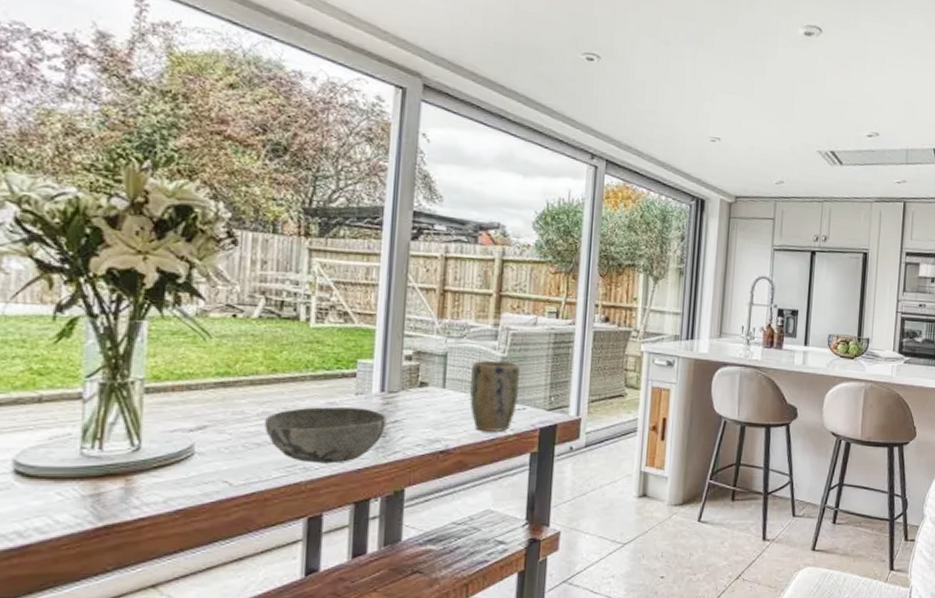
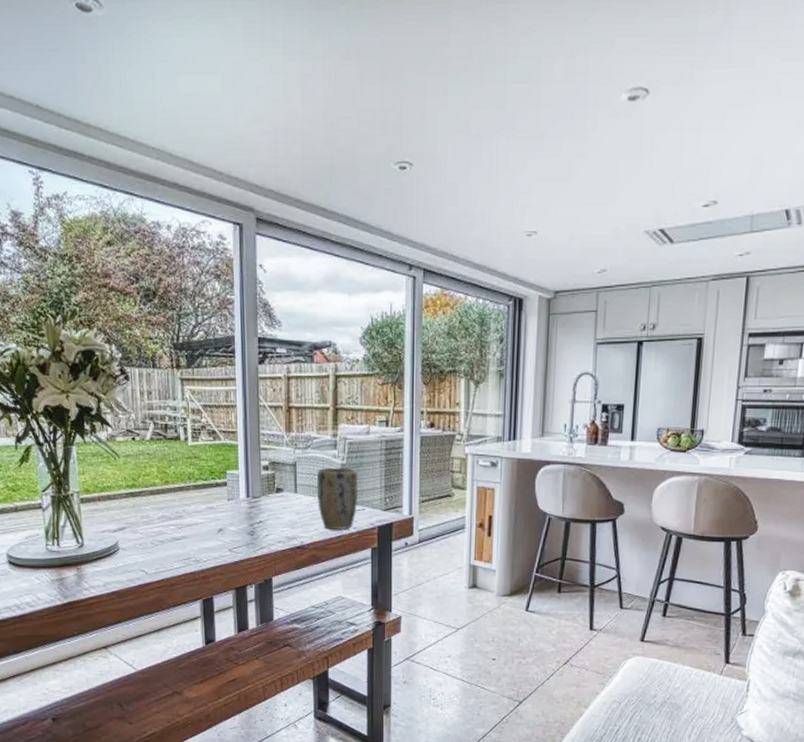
bowl: present [264,407,387,464] -> none [163,511,254,557]

